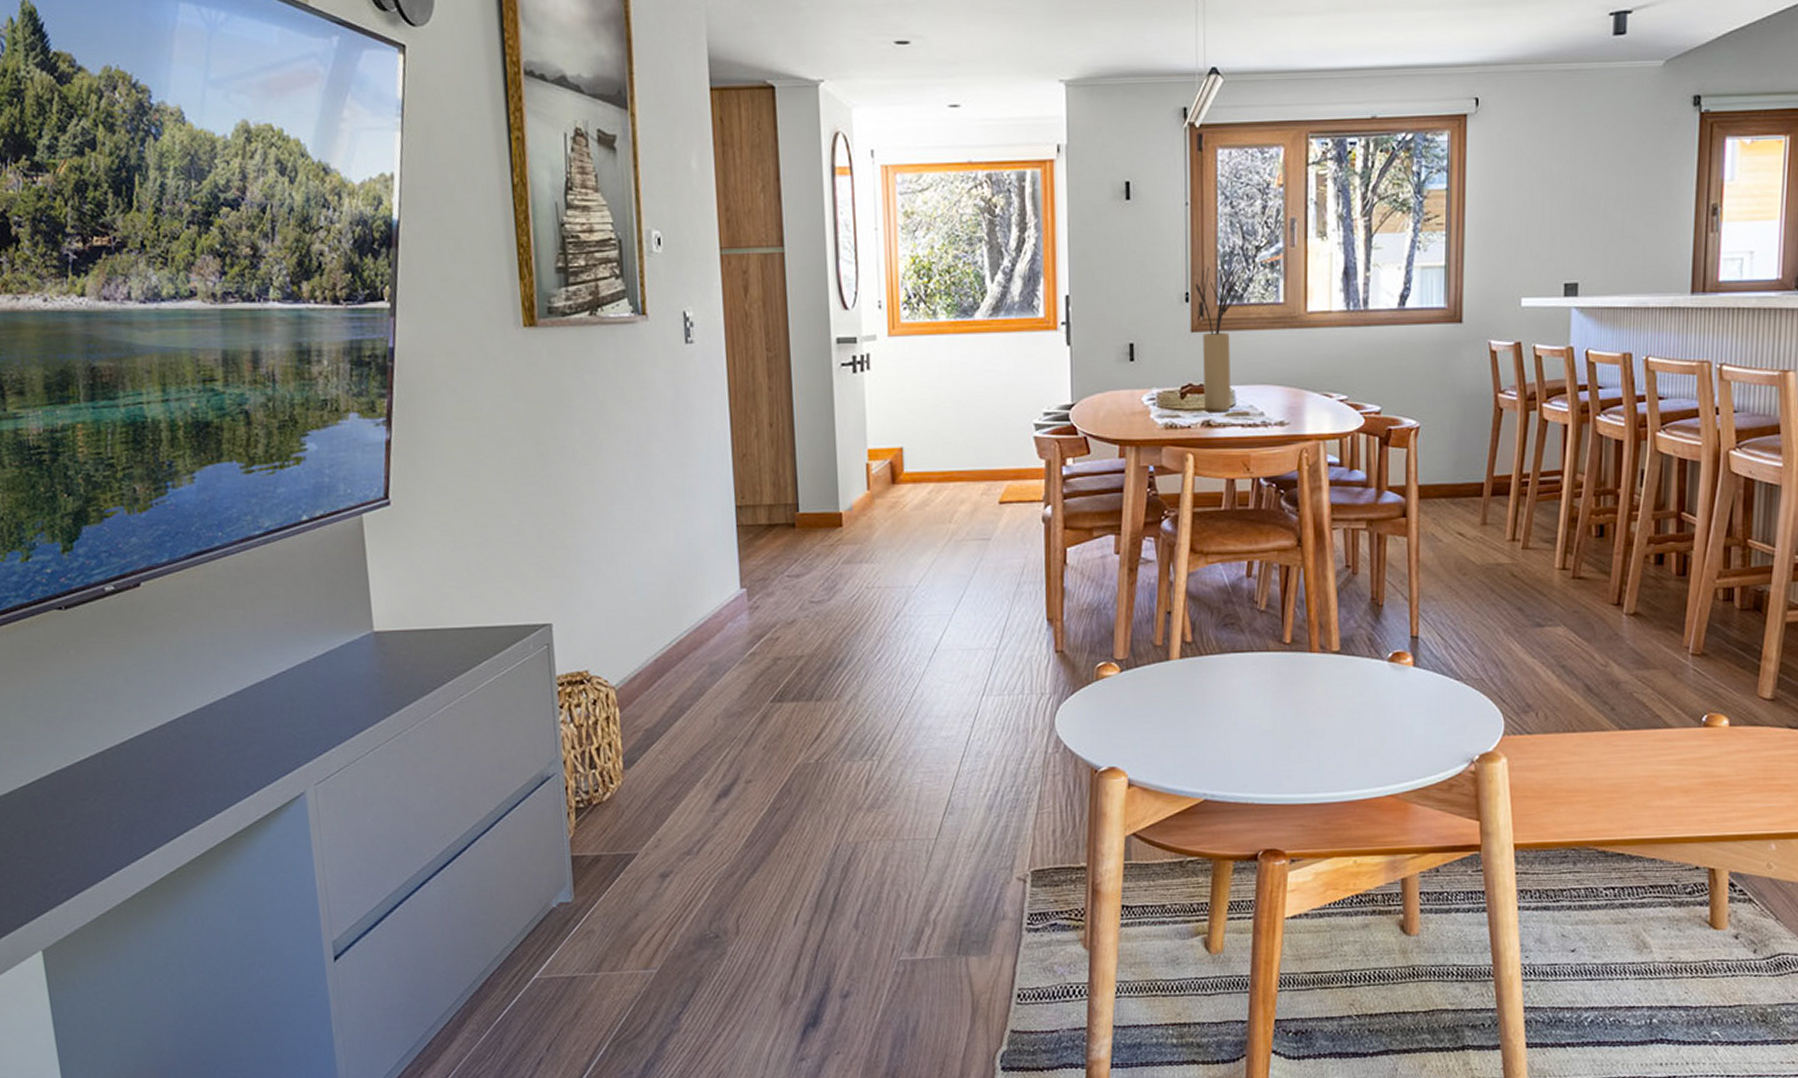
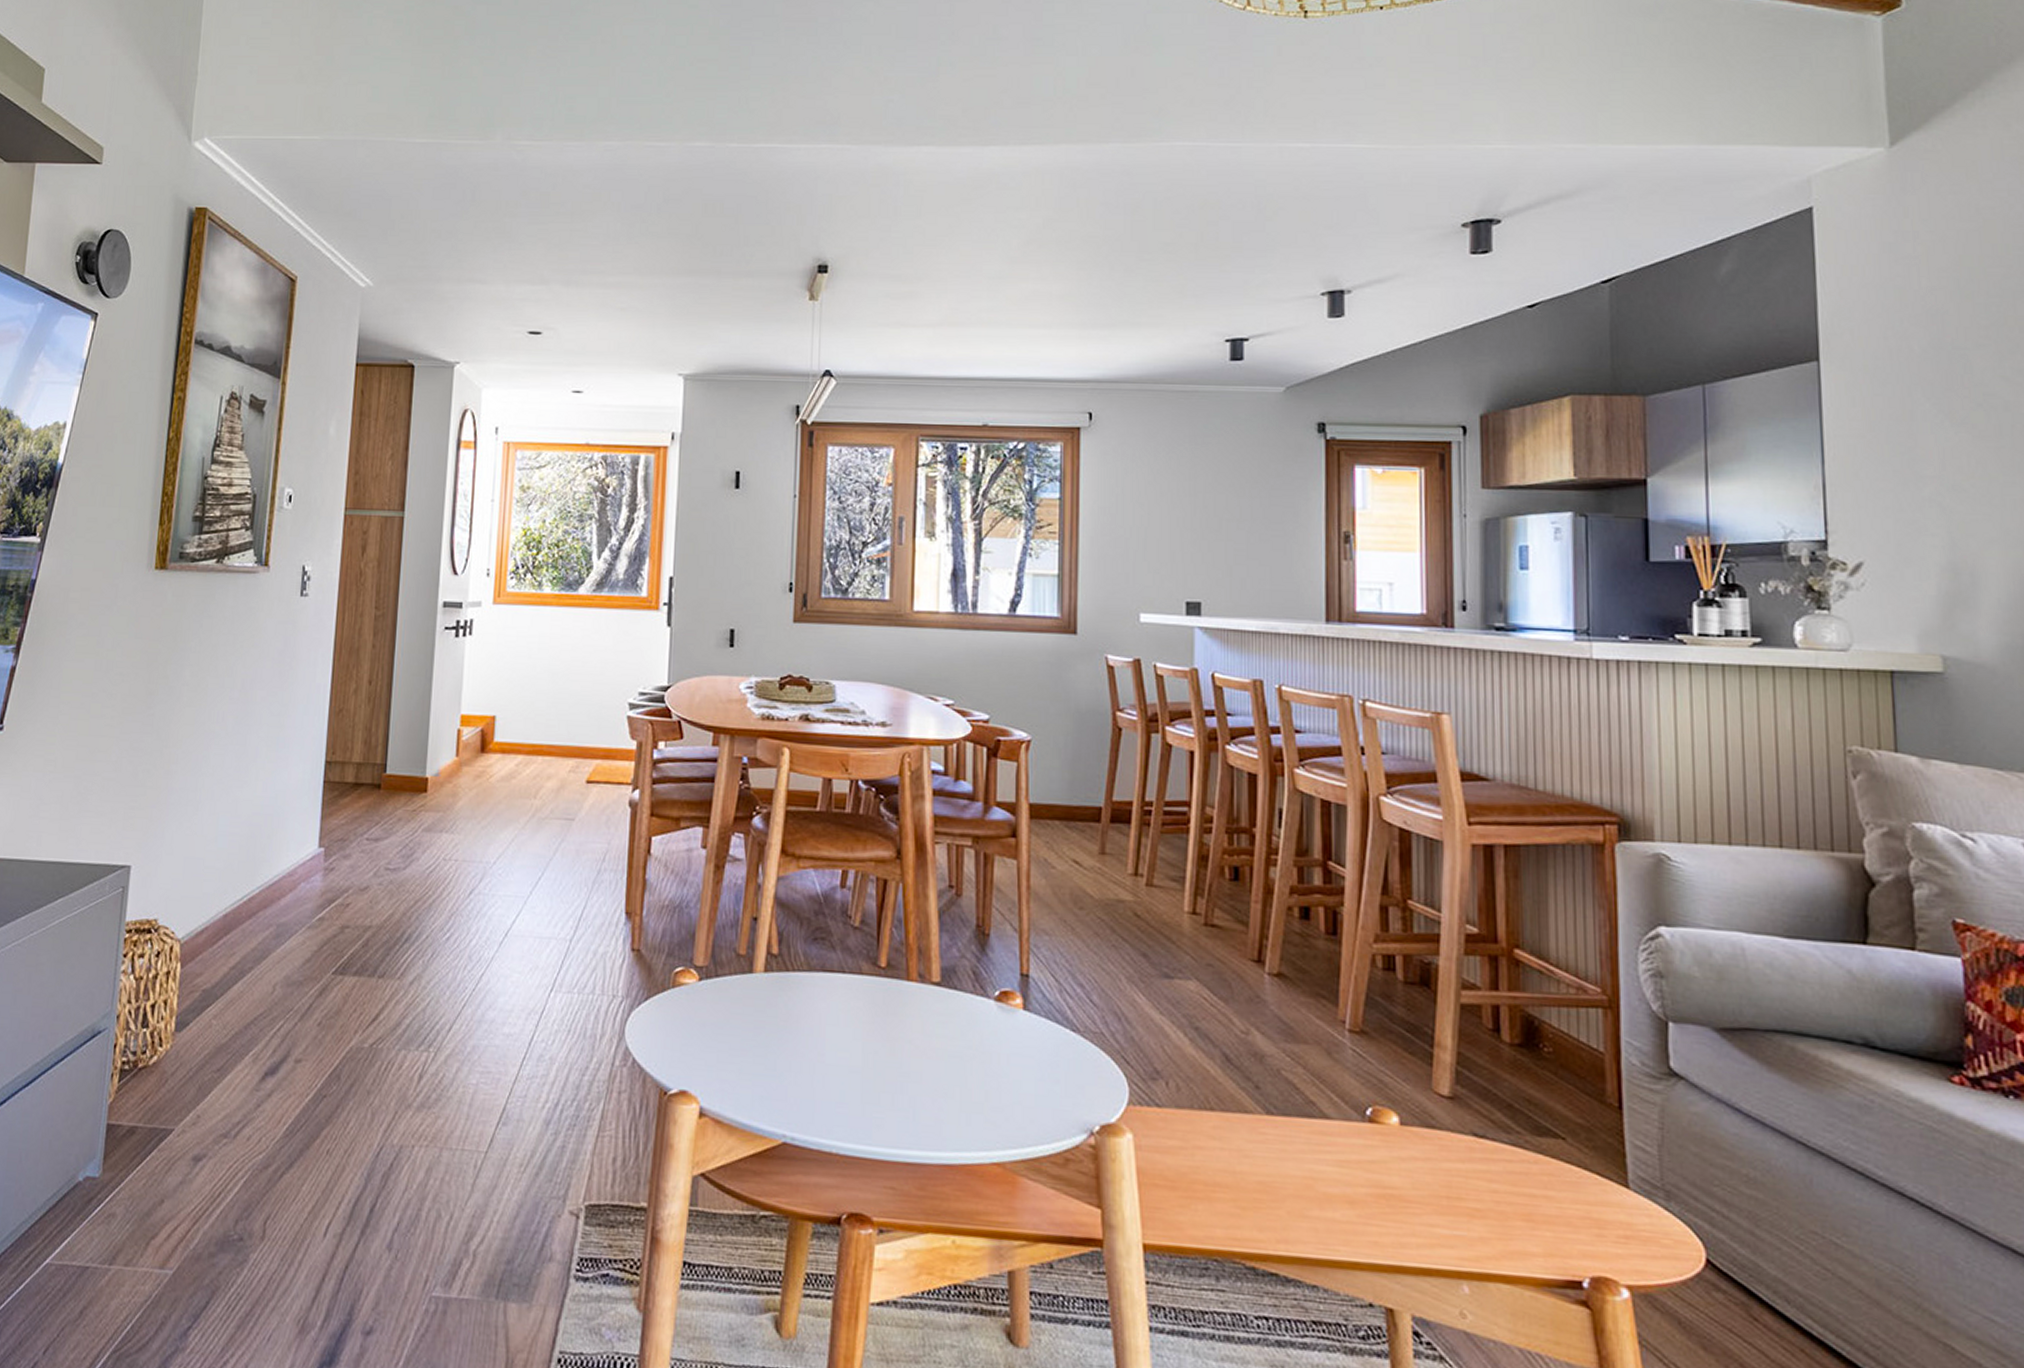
vase: present [1195,261,1246,413] -> none [799,554,852,708]

